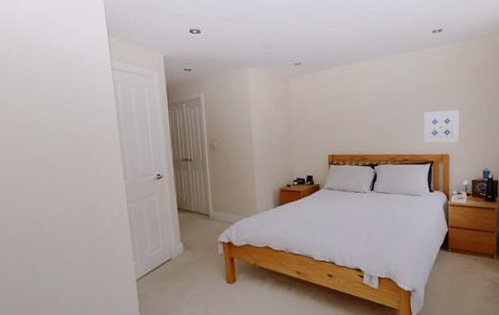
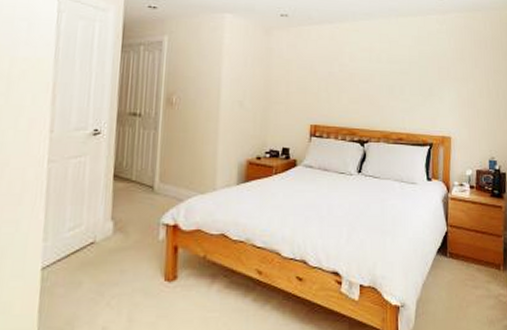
wall art: present [423,110,460,143] -> none [423,85,464,123]

